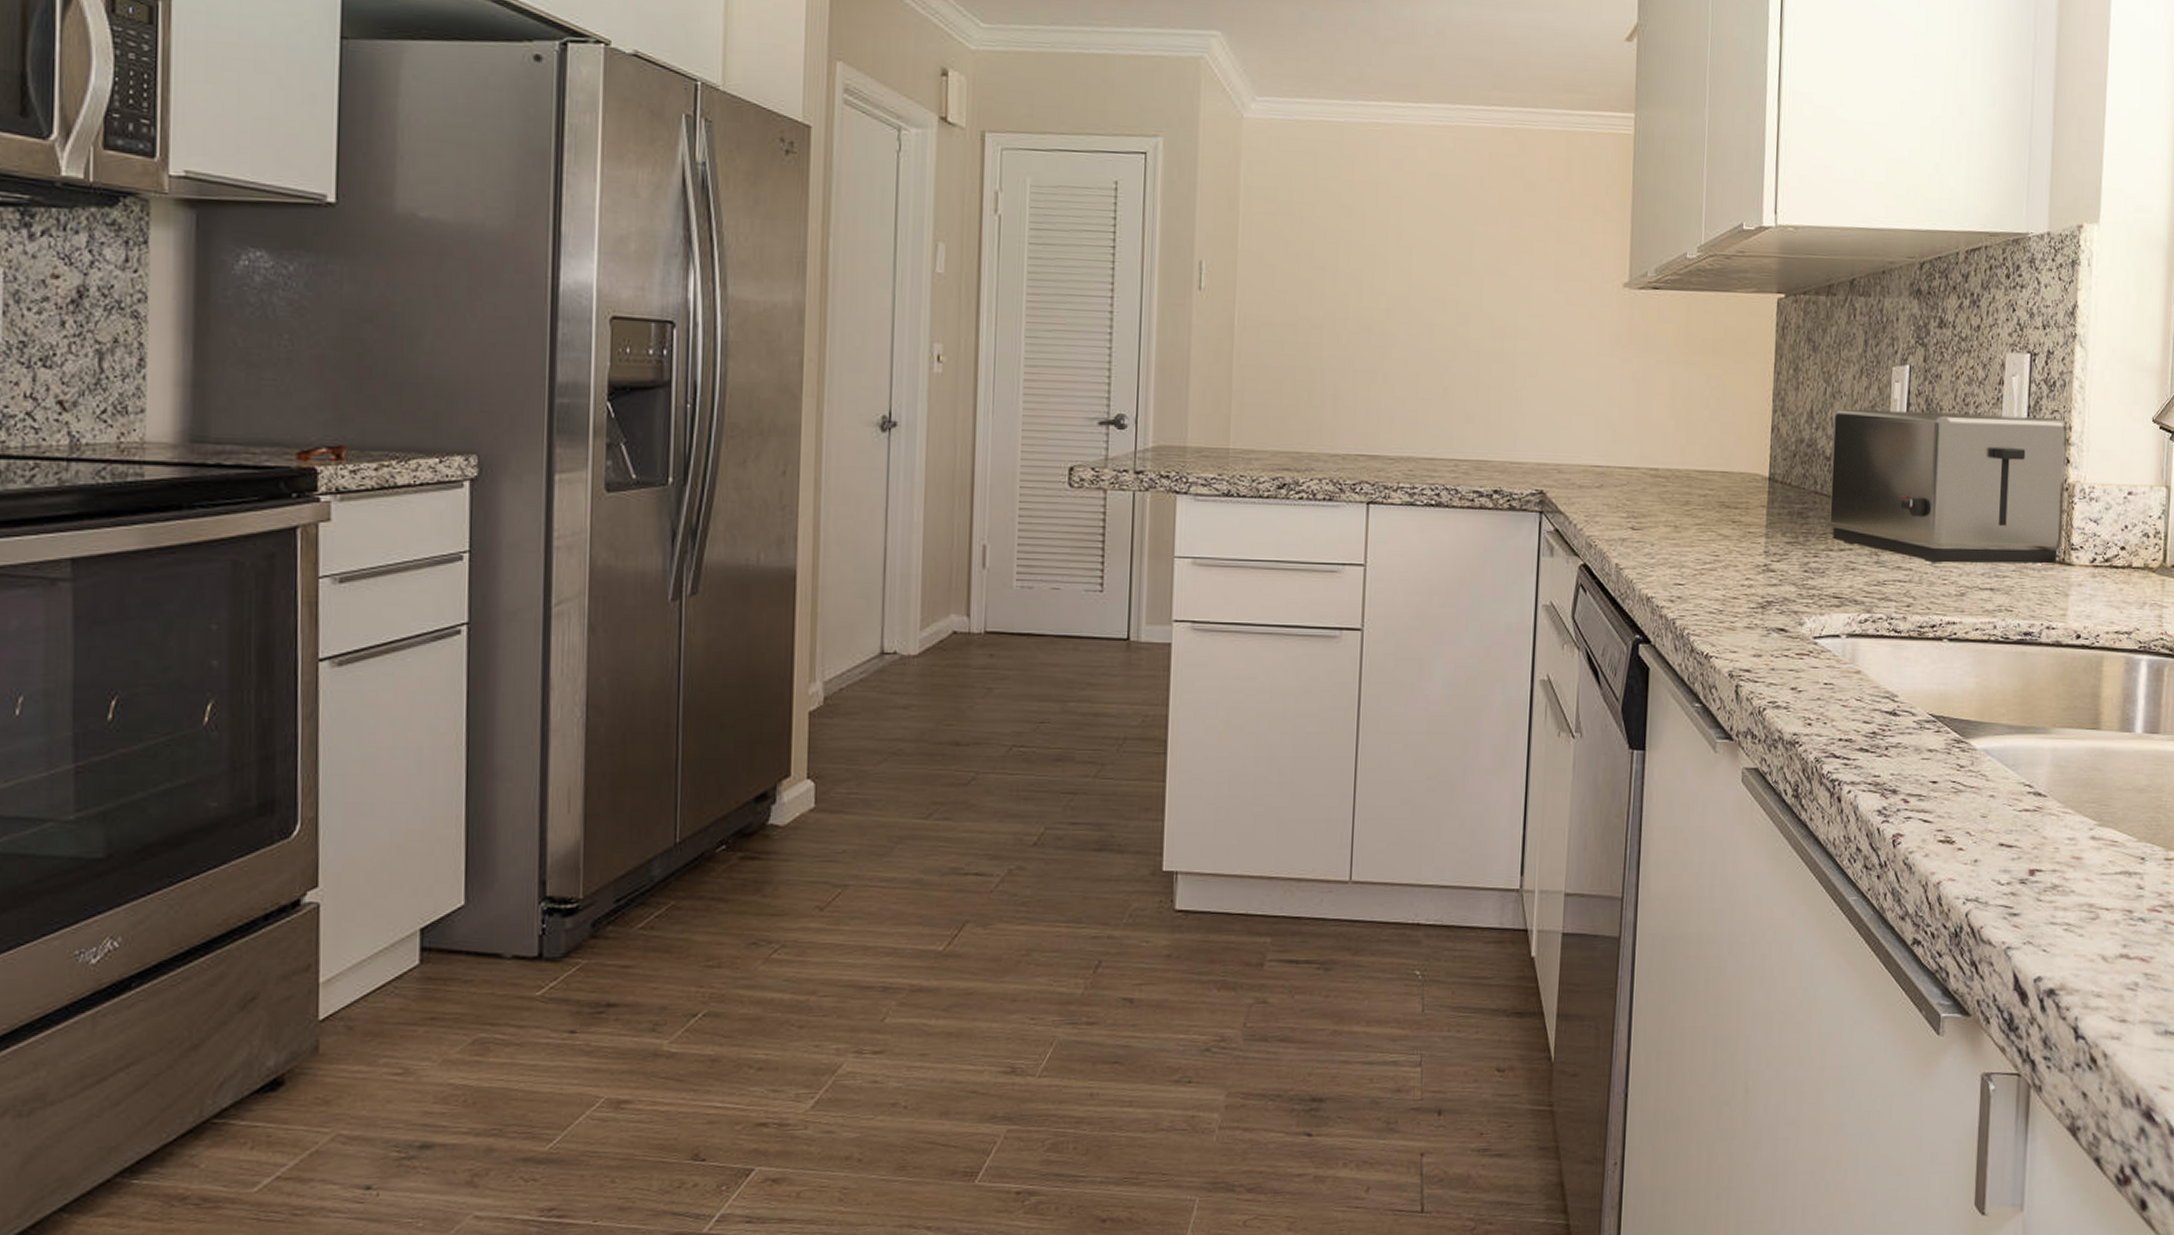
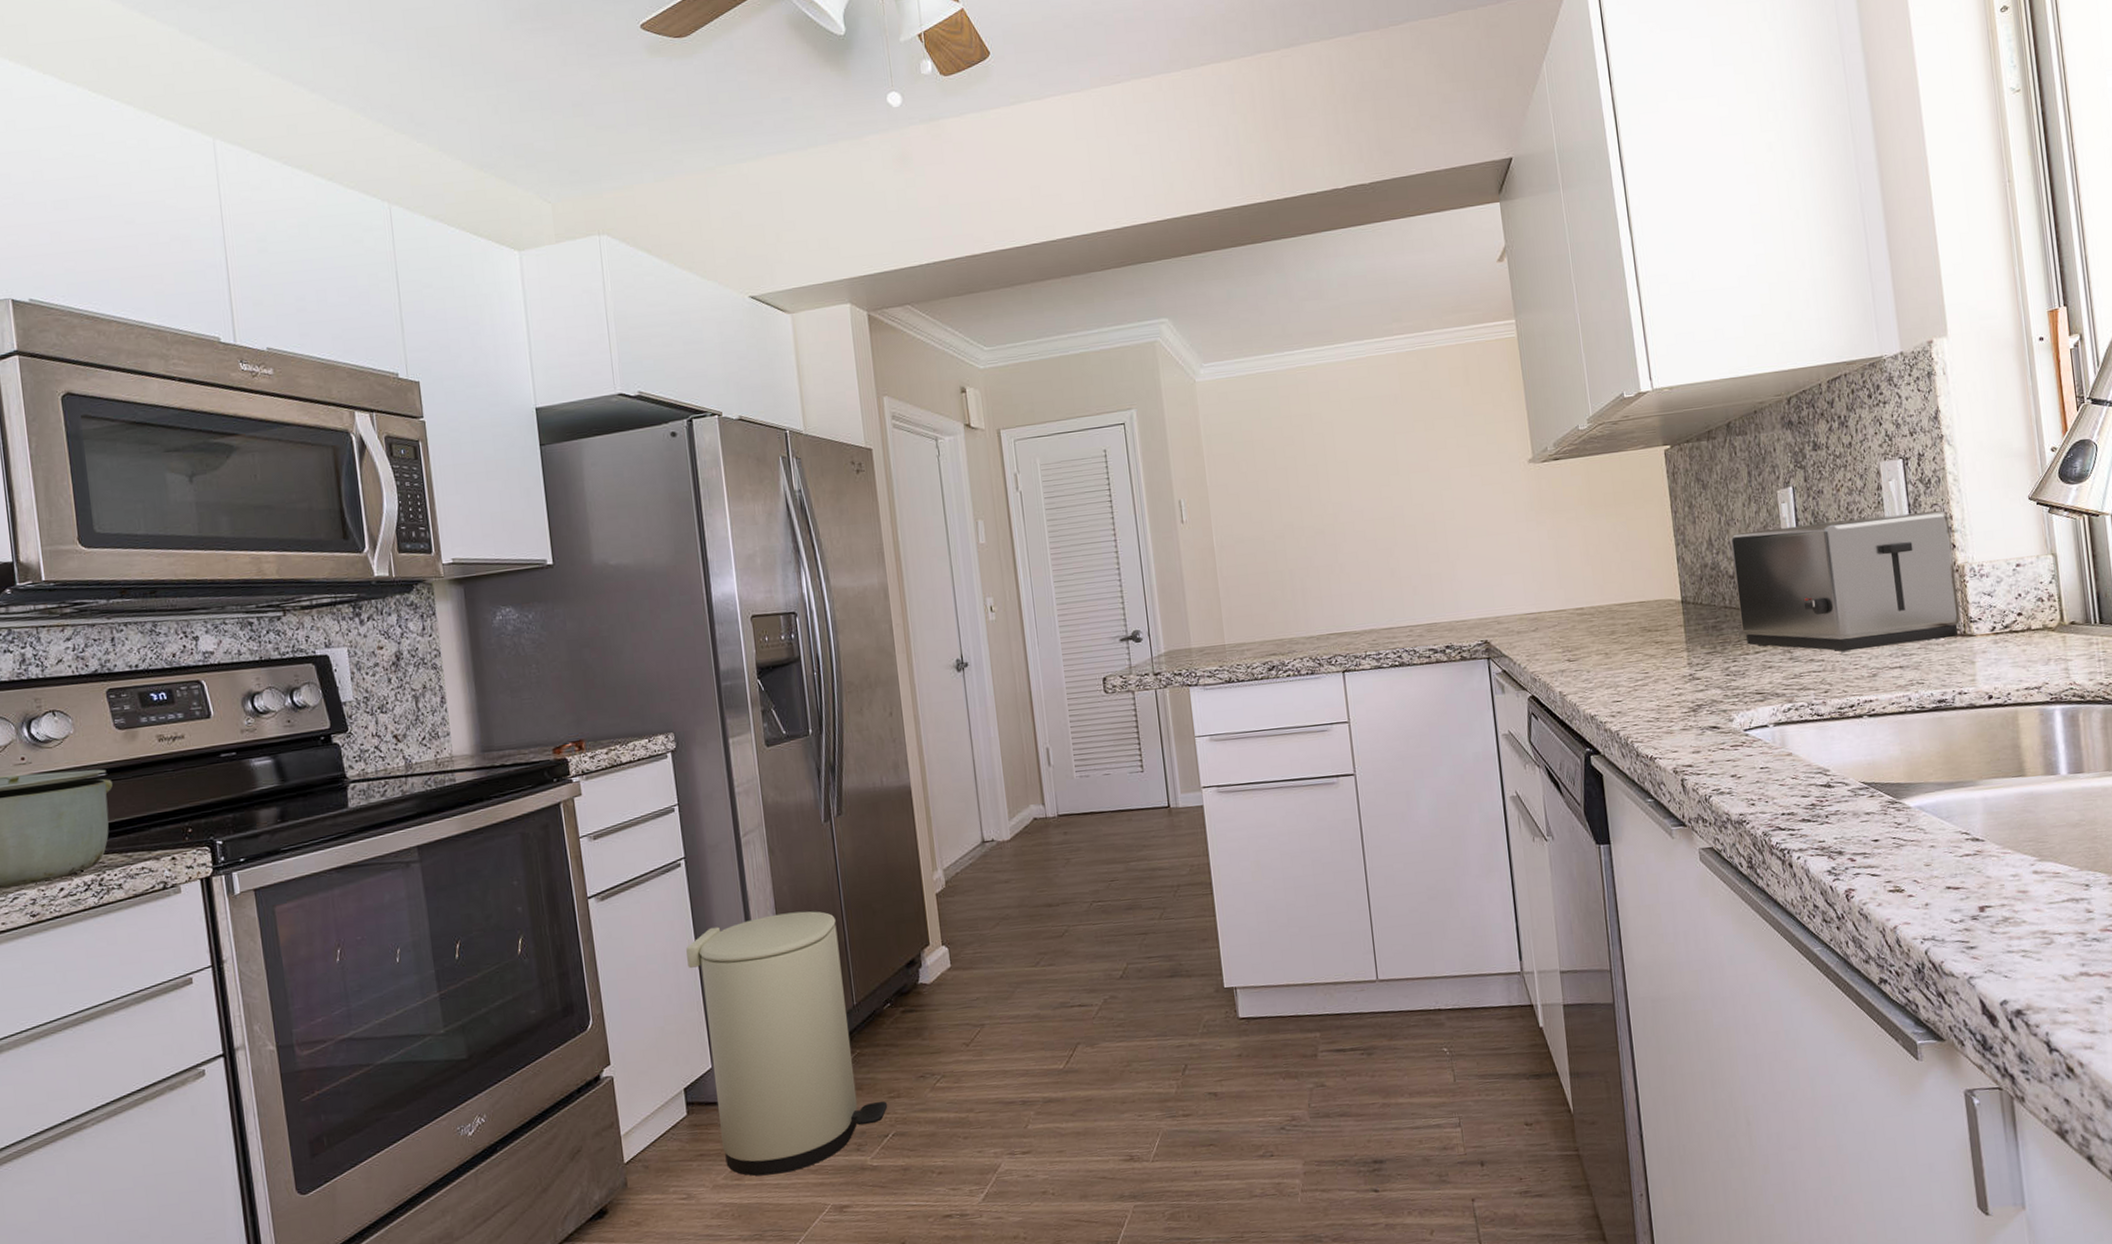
pedal bin: none [451,713,703,1053] -> present [686,911,888,1176]

